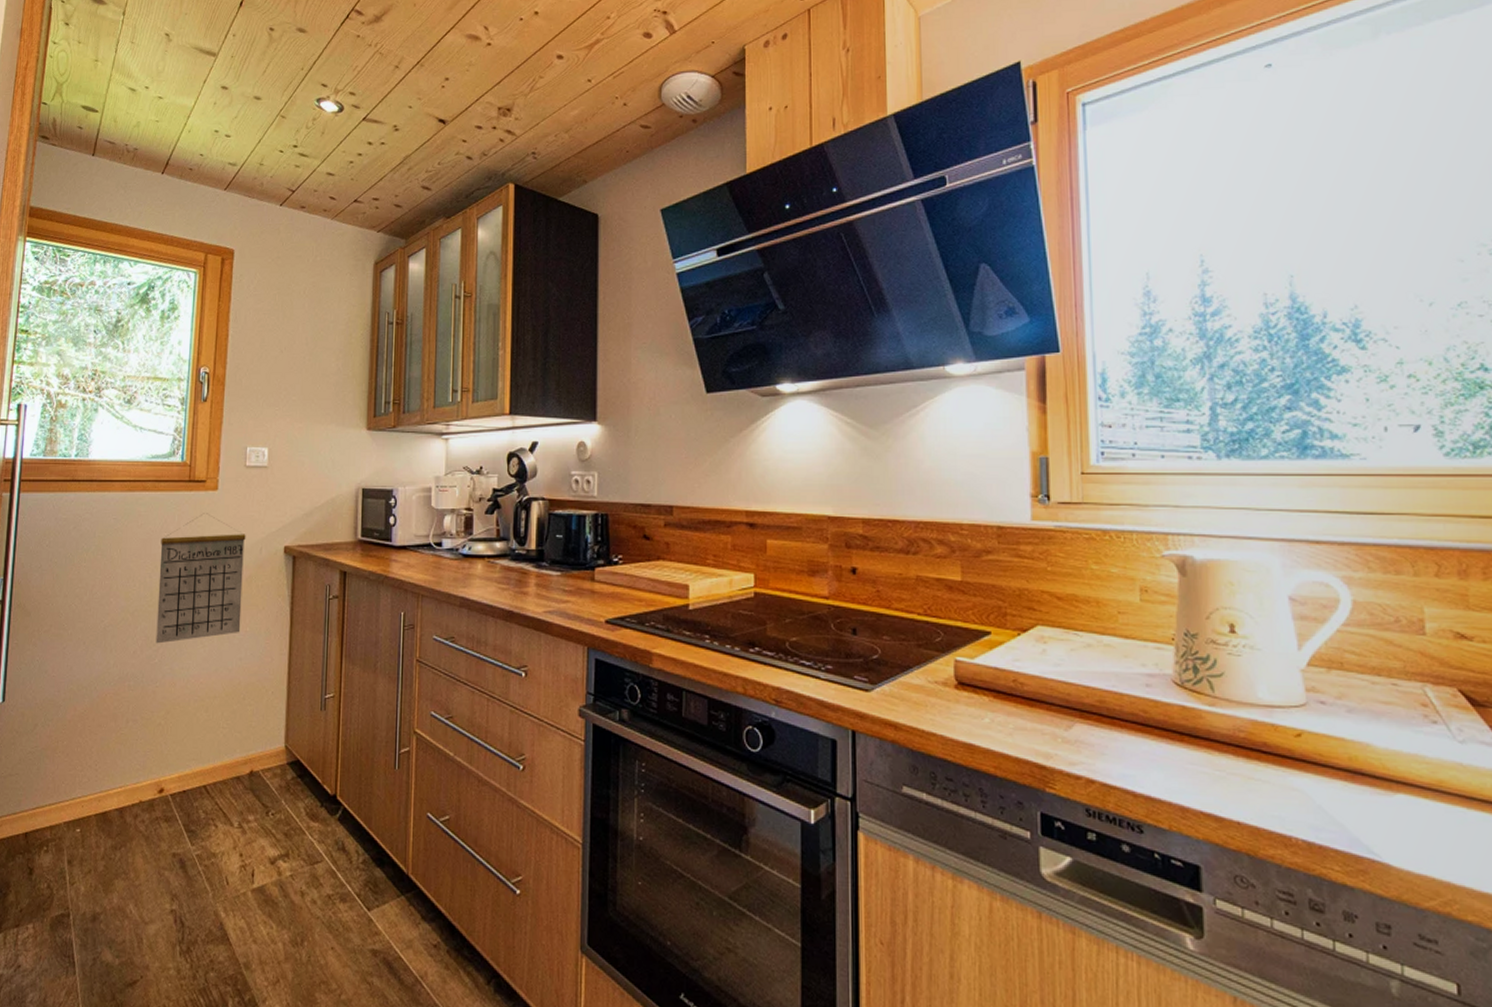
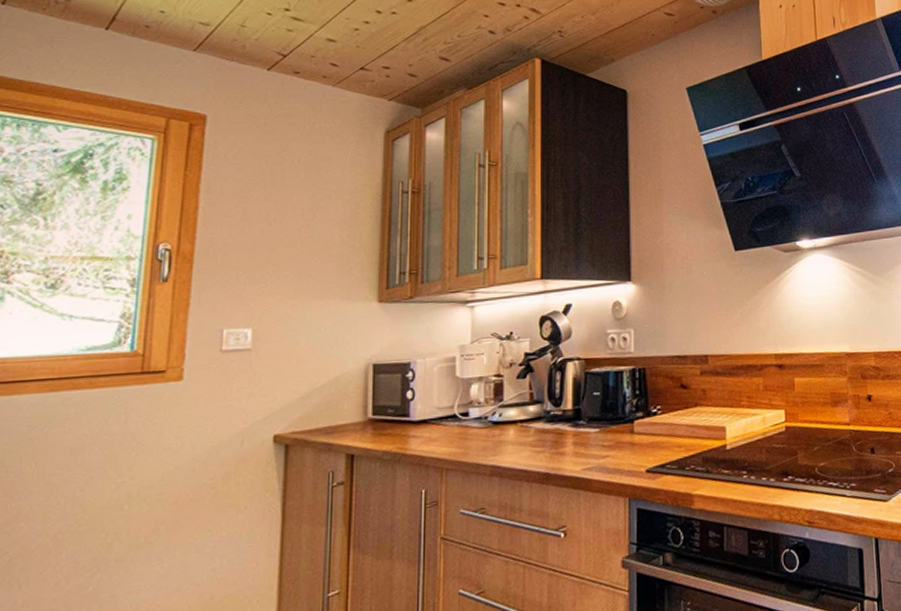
calendar: present [155,513,246,644] -> none [89,407,222,569]

